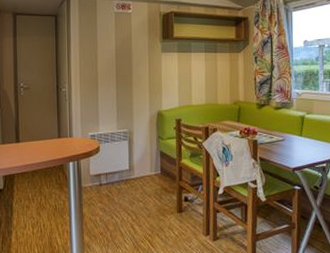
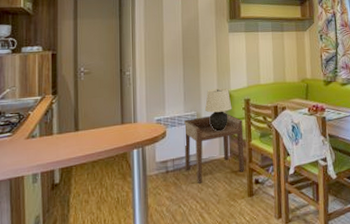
side table: none [116,133,175,197] -> present [183,114,245,184]
table lamp: none [137,108,163,148] -> present [205,88,232,131]

